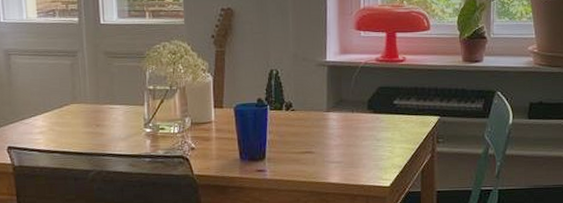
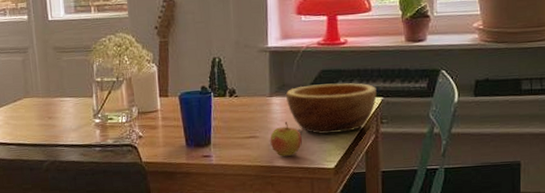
apple: none [326,137,358,173] -> present [270,121,302,156]
bowl: none [344,100,433,151] -> present [286,83,377,134]

